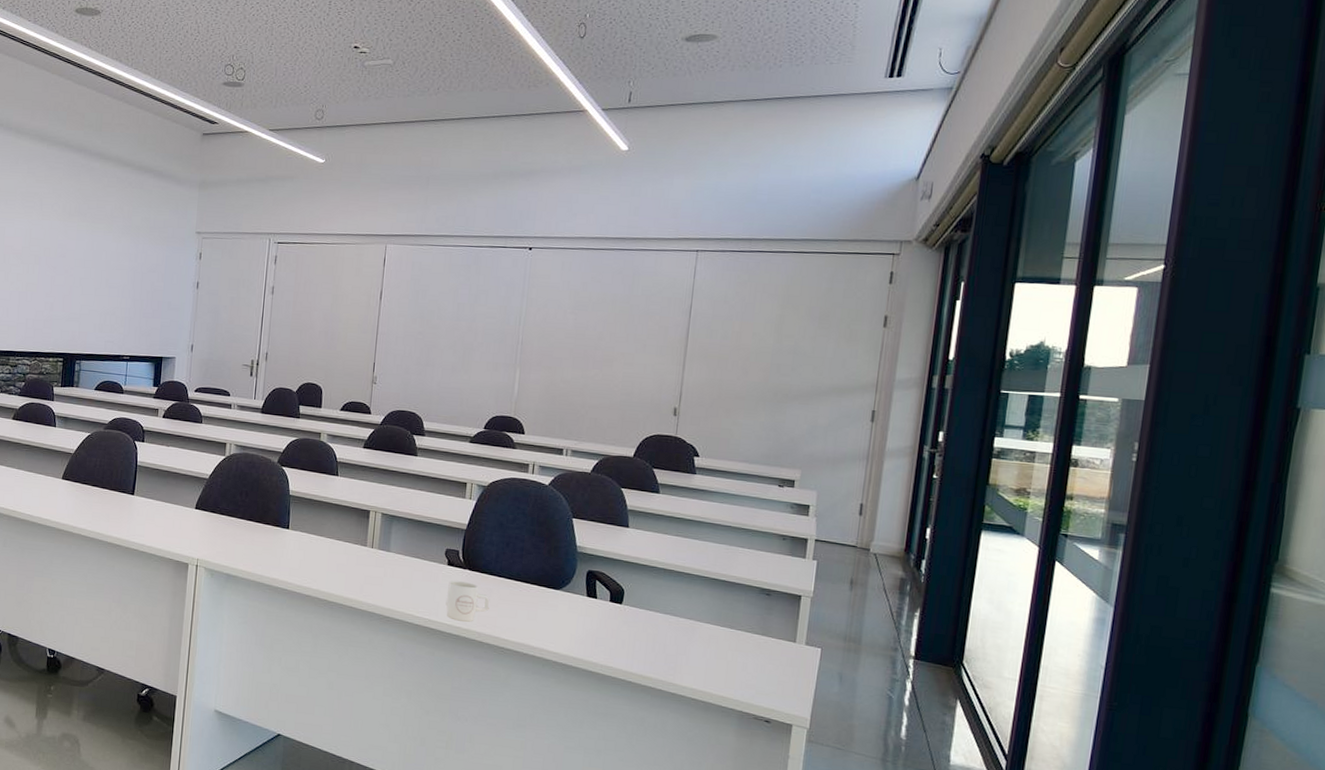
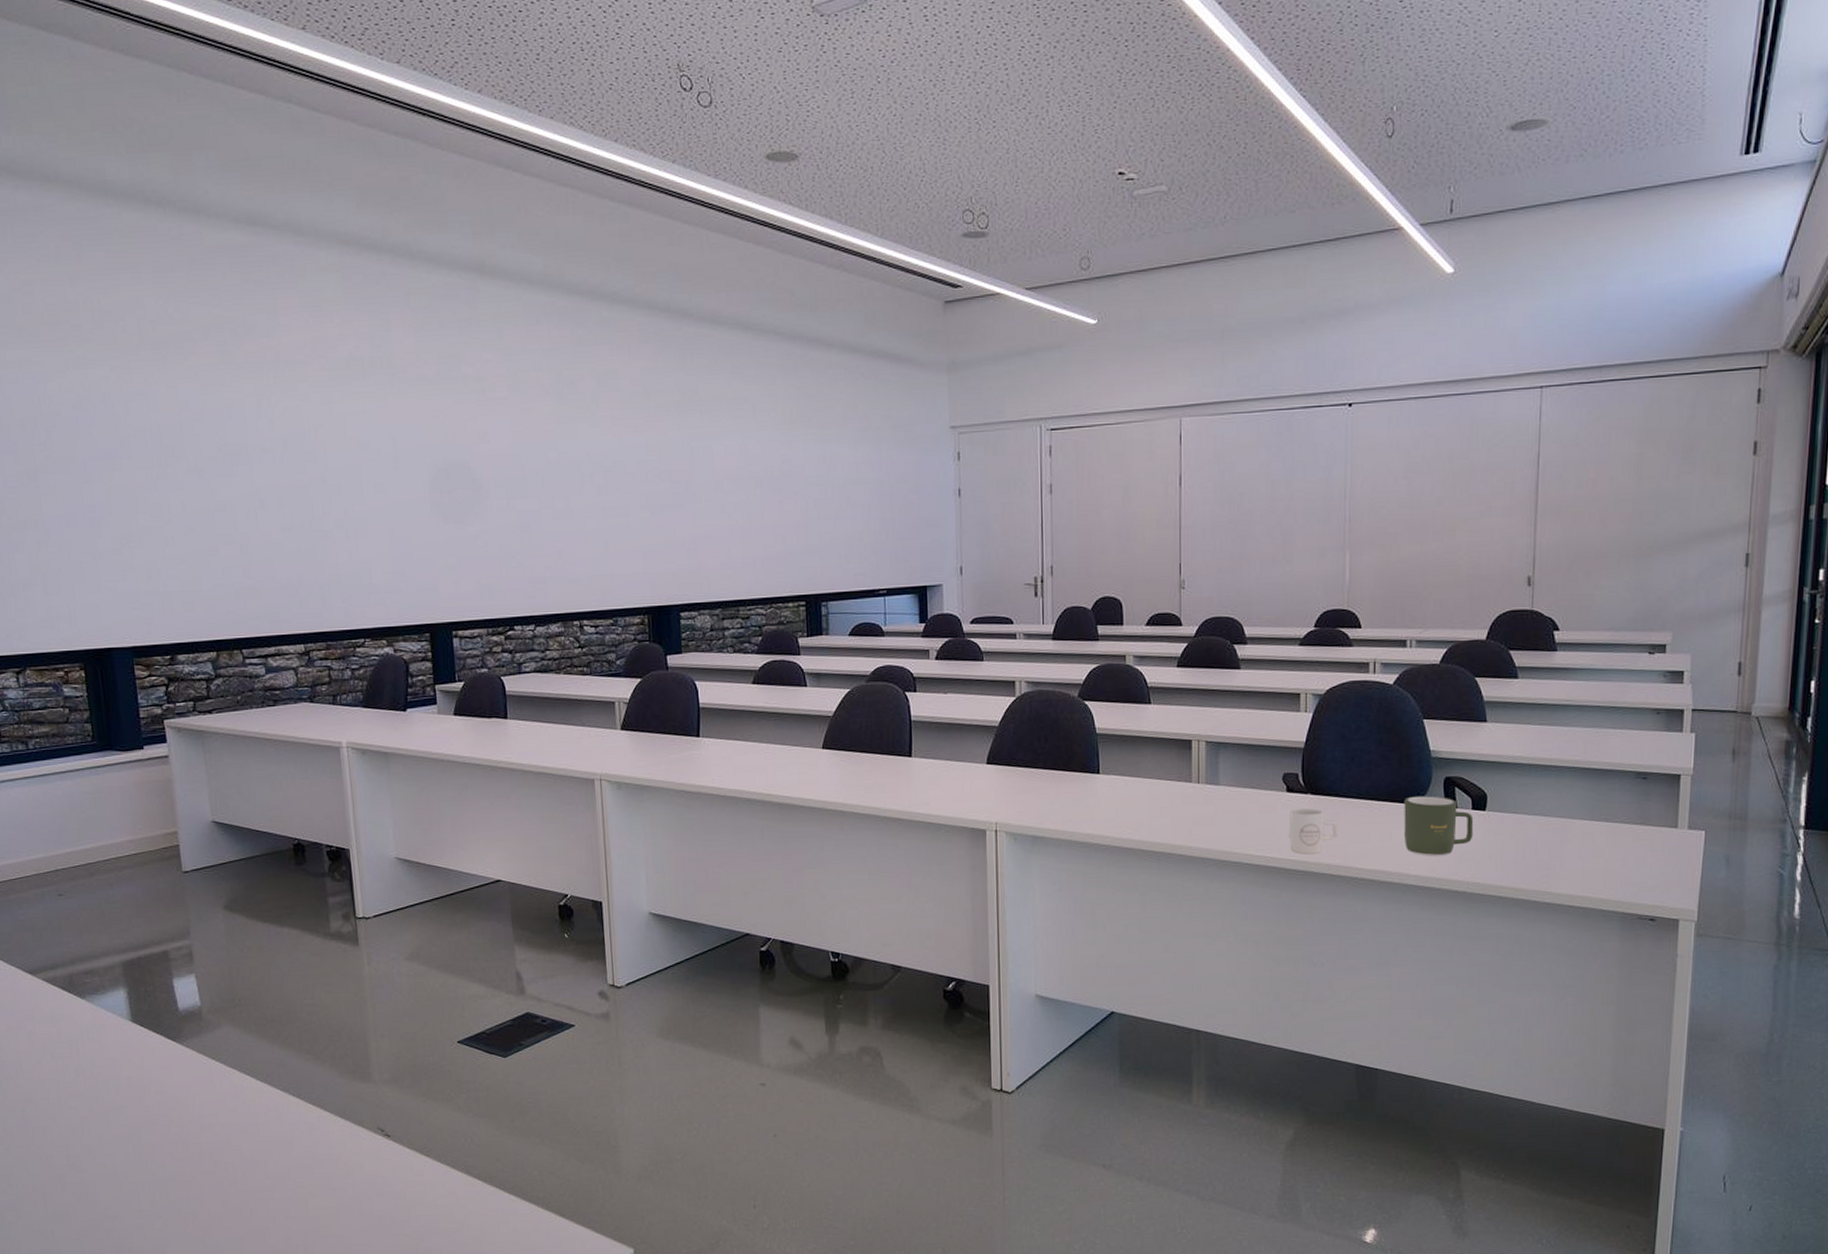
mug: none [547,583,611,640] -> present [1404,796,1474,857]

